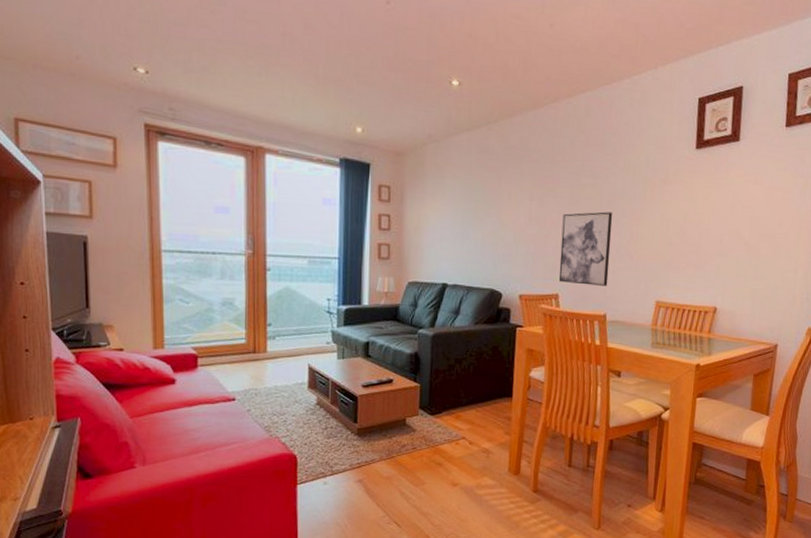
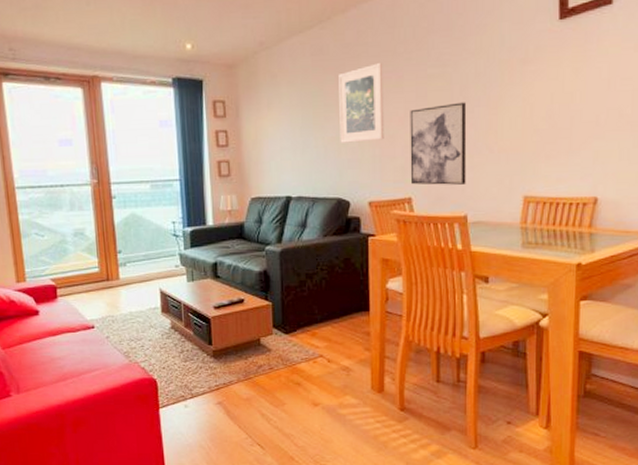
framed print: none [497,167,542,239] -> present [339,62,384,143]

